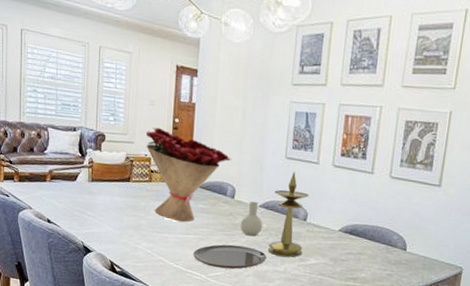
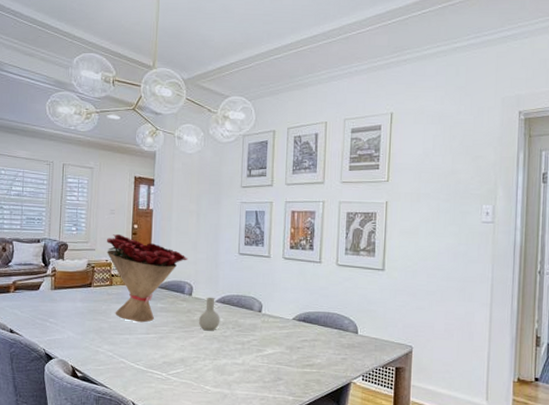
plate: present [193,244,267,269] -> none [154,341,225,365]
candlestick: present [268,172,310,257] -> none [226,266,263,349]

